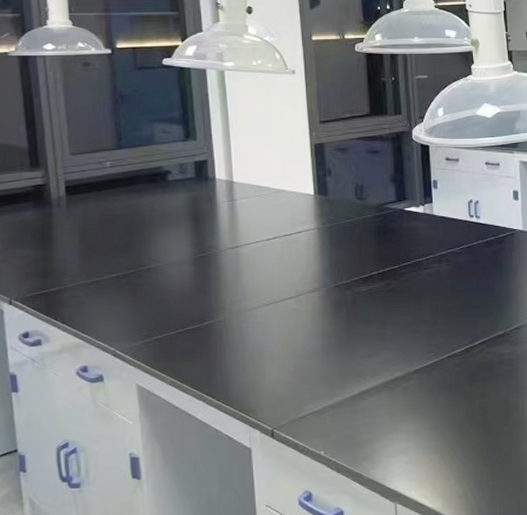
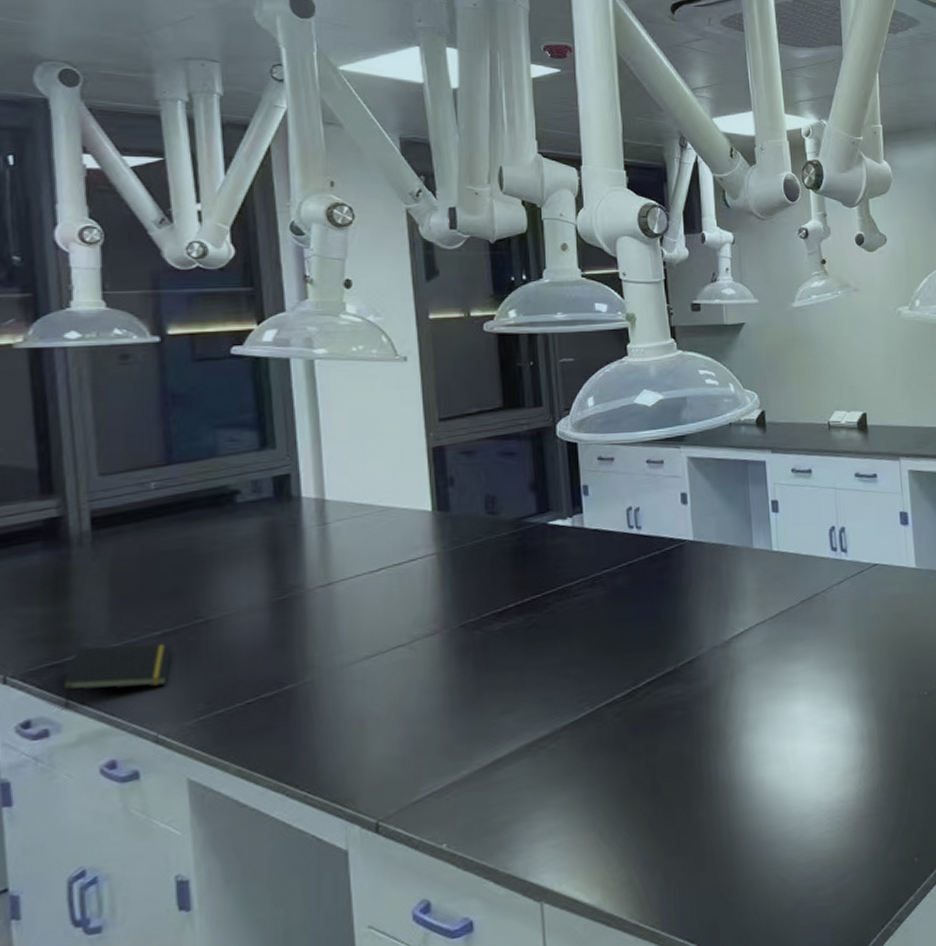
notepad: none [49,282,124,325] -> present [62,644,172,708]

